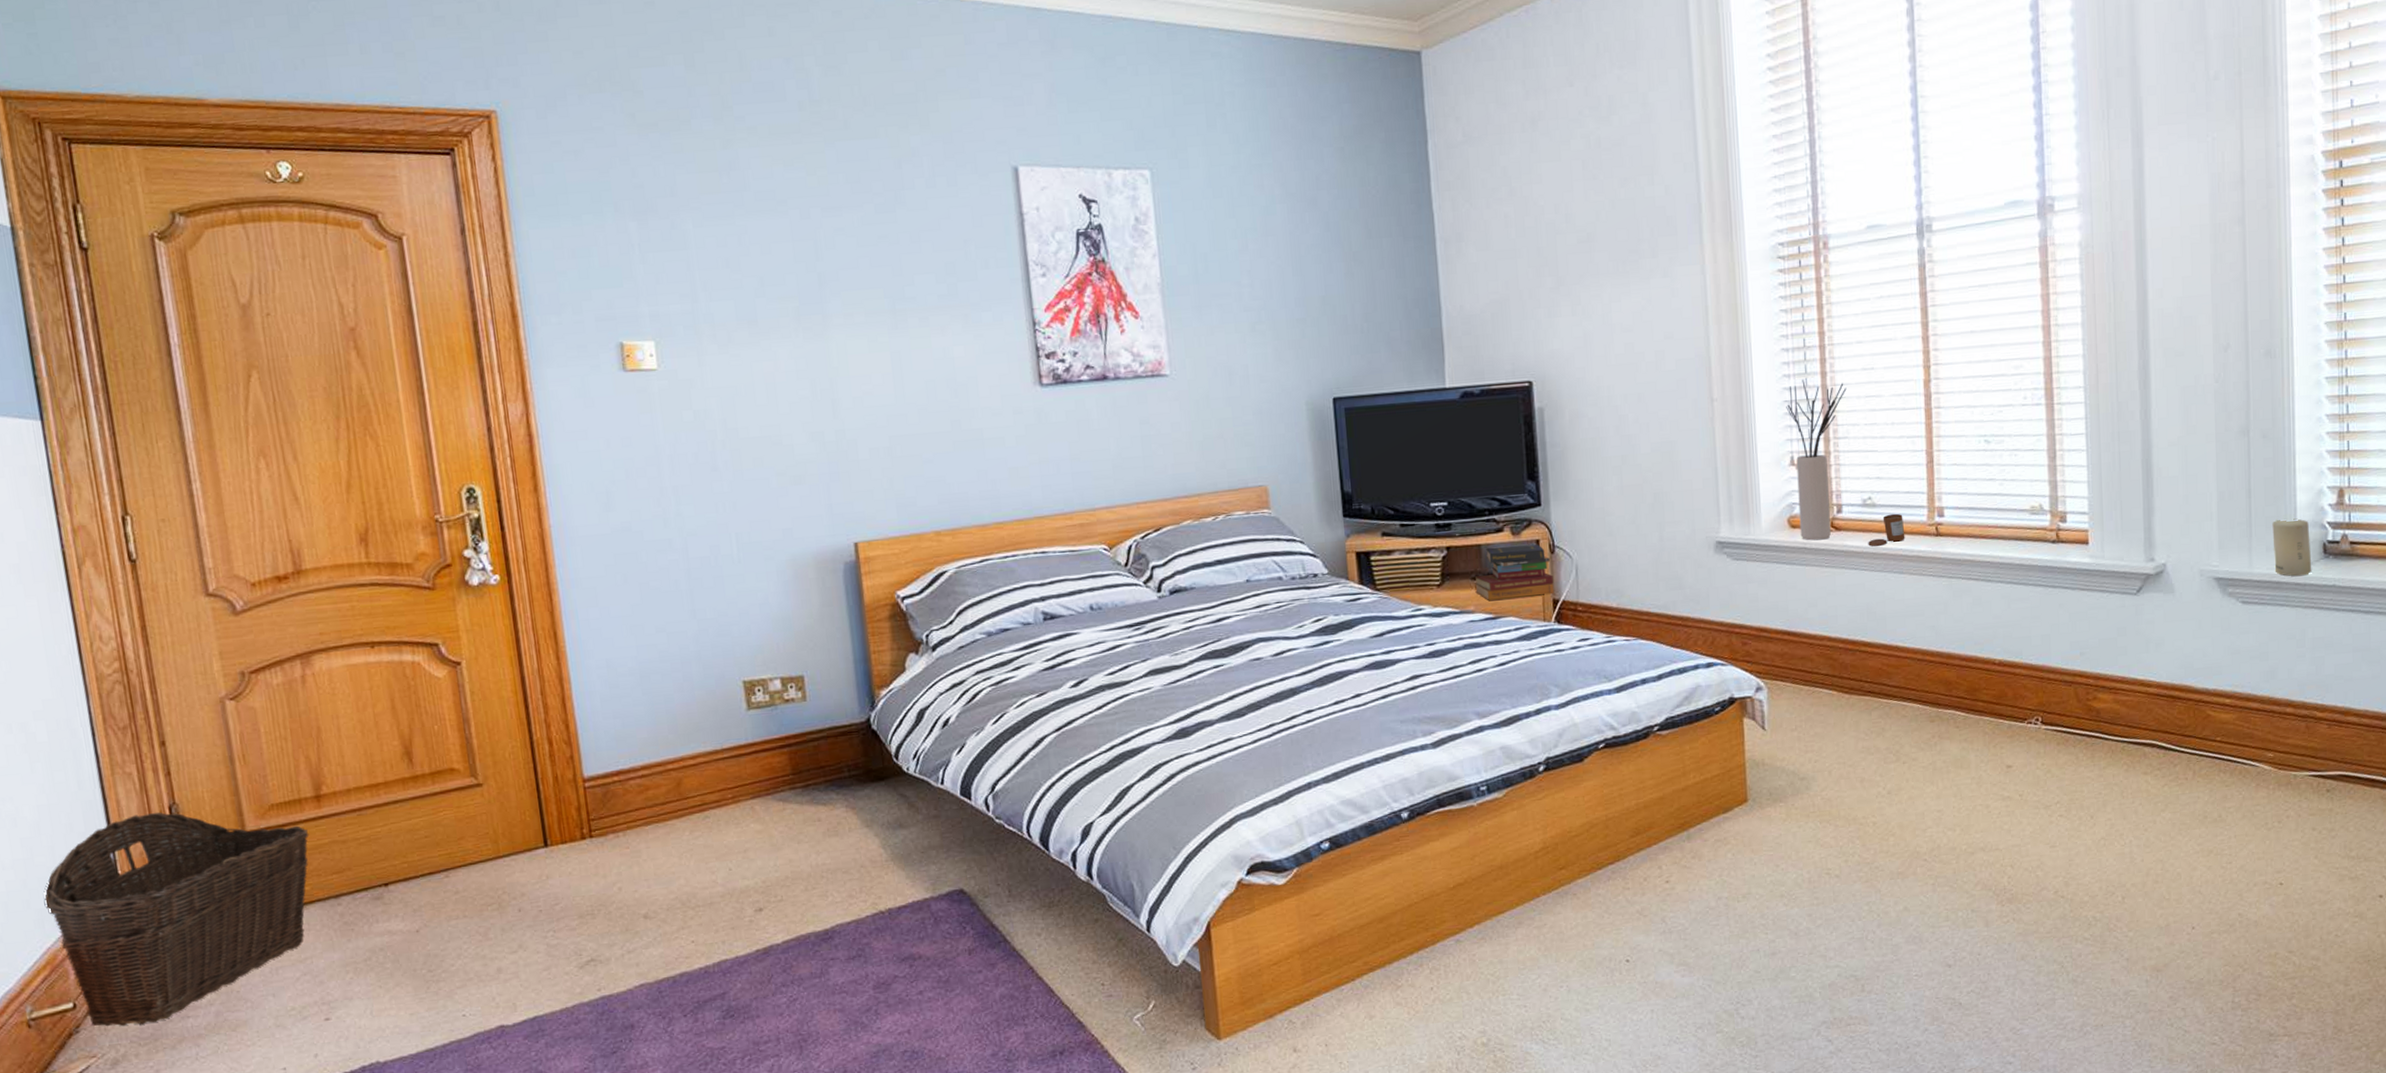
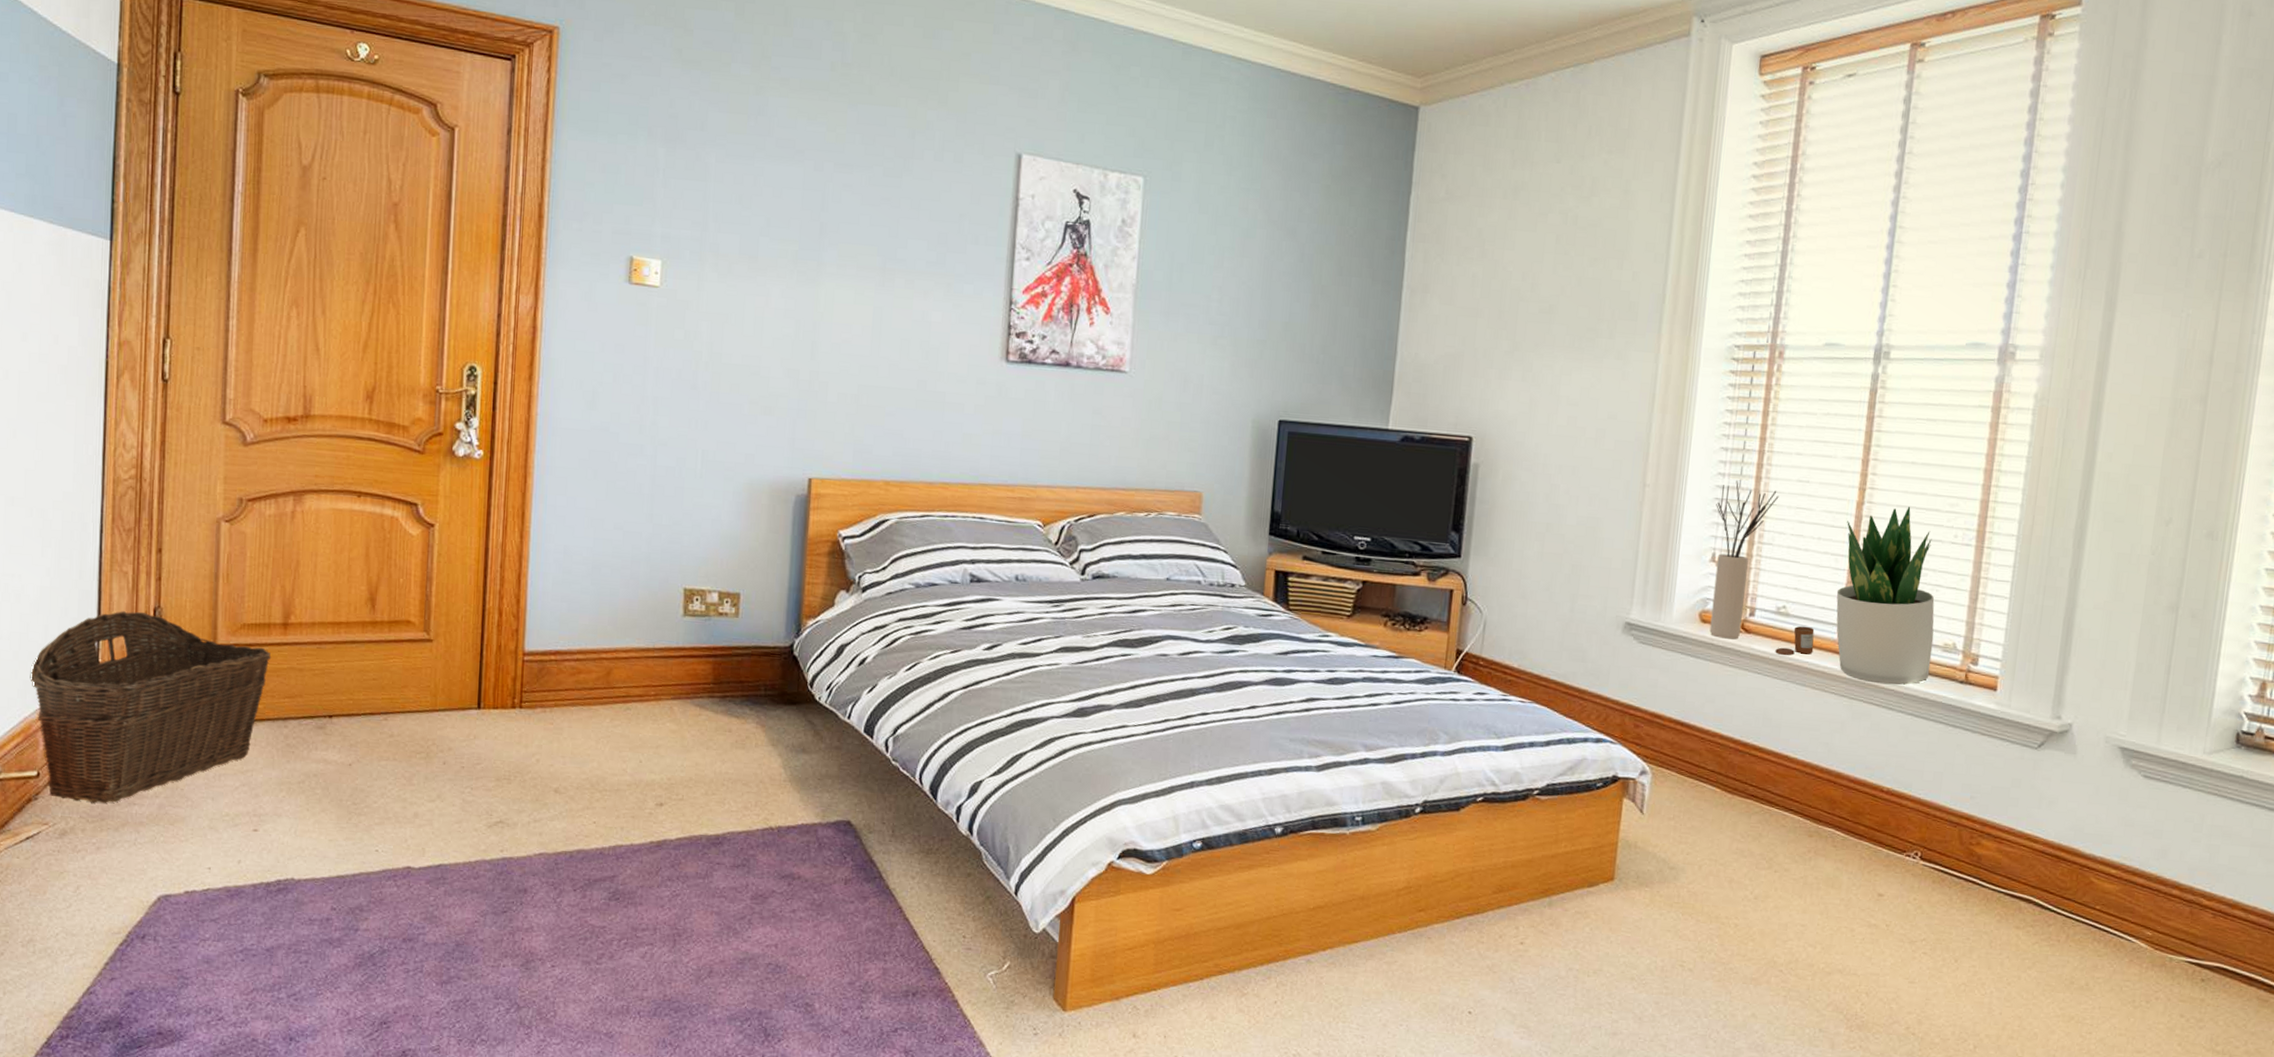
books: present [1474,544,1554,602] -> none [1383,588,1461,645]
planter: none [1917,376,2022,559] -> present [1836,507,1935,685]
candle: present [2272,518,2312,576] -> none [2183,701,2225,761]

